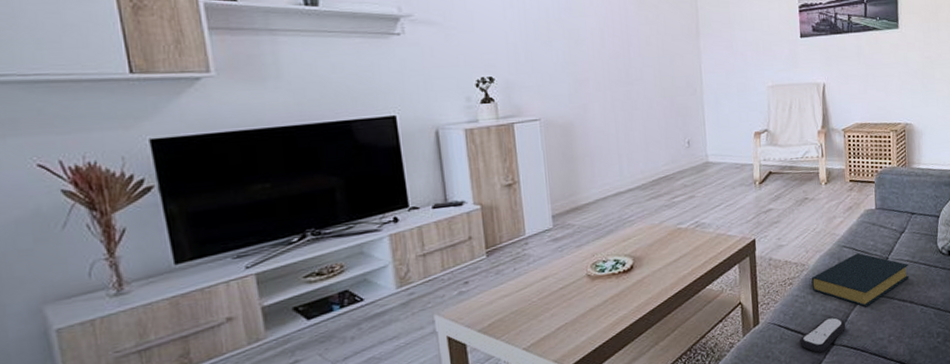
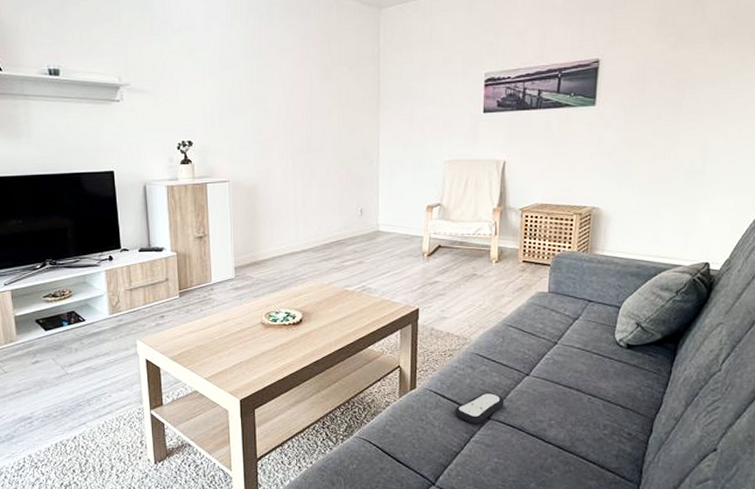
hardback book: present [811,253,909,307] -> none [472,334,579,388]

